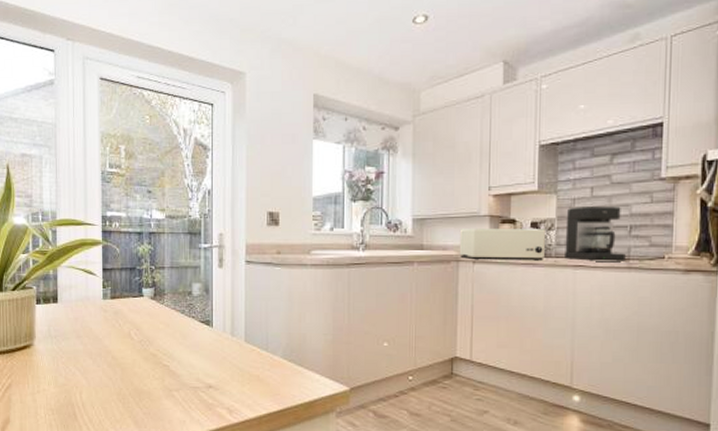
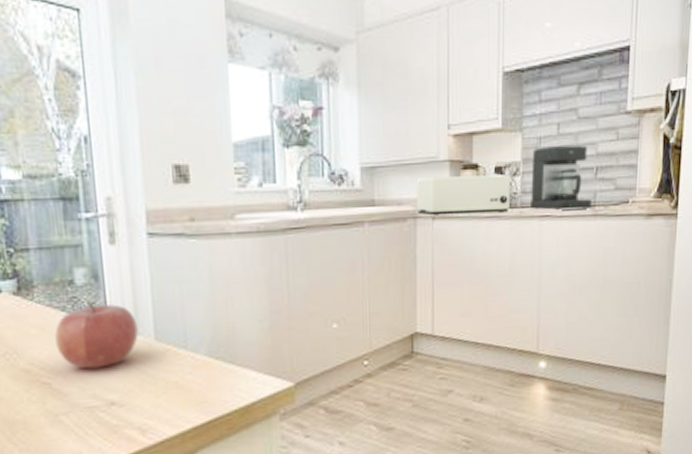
fruit: none [176,308,233,359] -> present [55,301,139,369]

